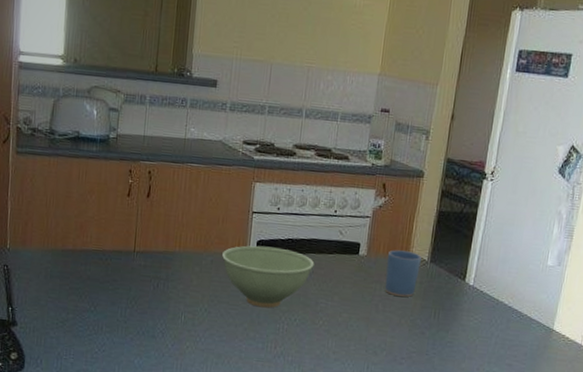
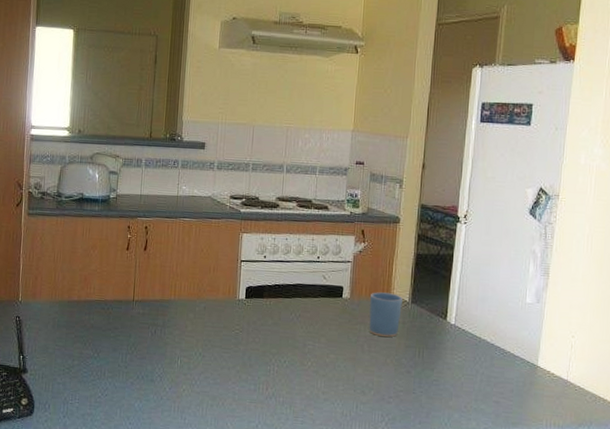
bowl: present [221,245,315,308] -> none [213,292,301,351]

